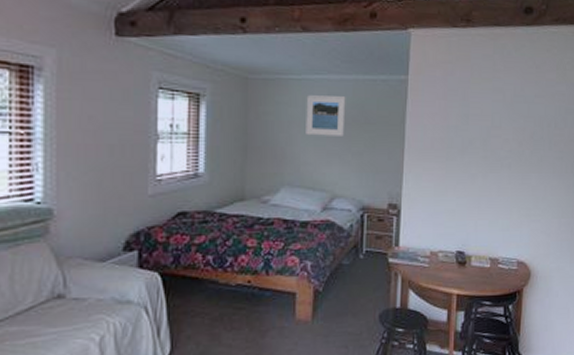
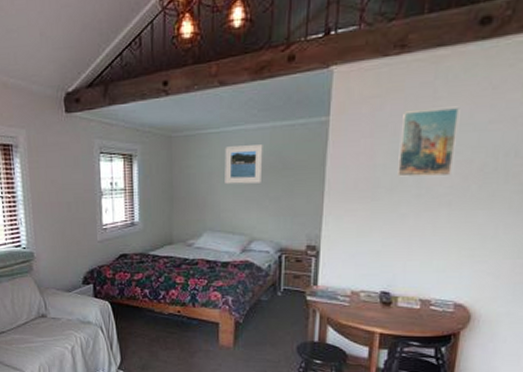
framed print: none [467,79,514,141] -> present [397,106,461,177]

